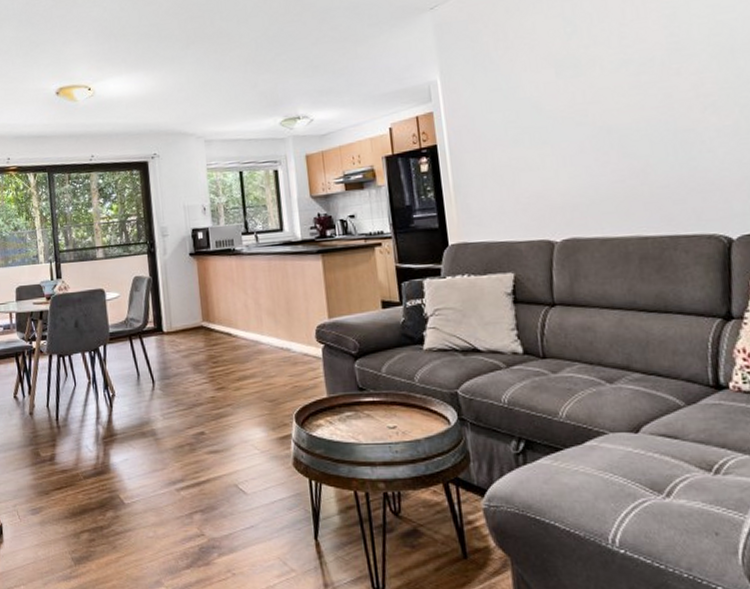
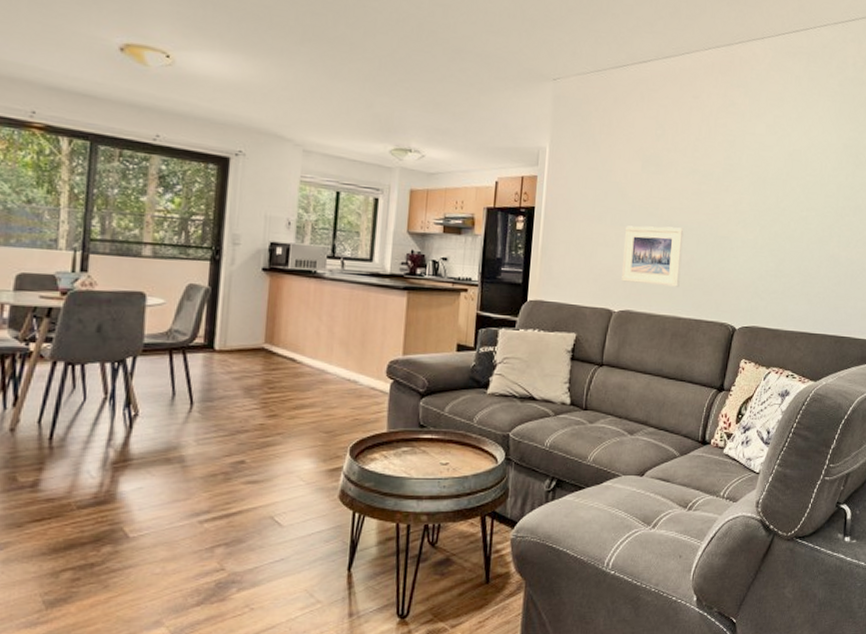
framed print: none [550,131,637,207] -> present [622,225,684,287]

